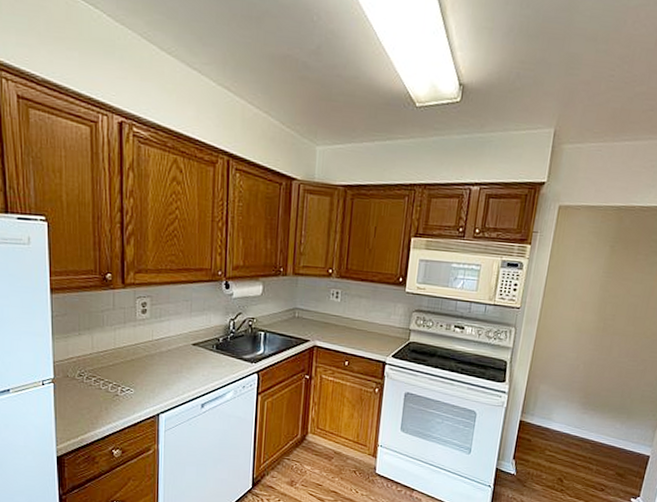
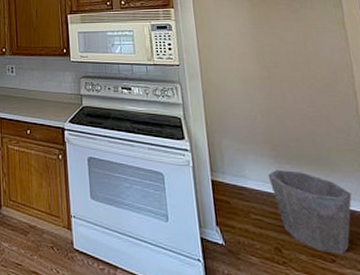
waste bin: none [571,415,638,485] -> present [268,170,352,254]

